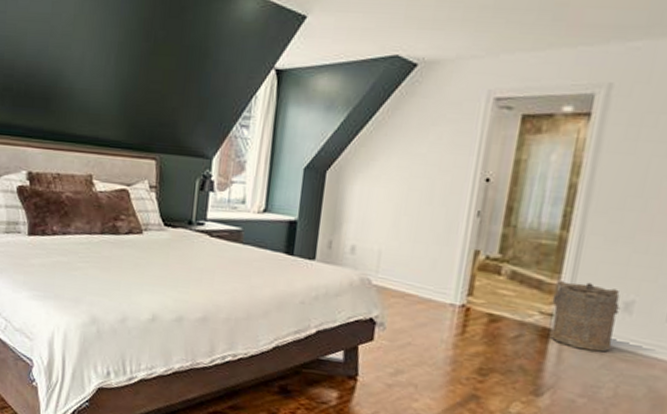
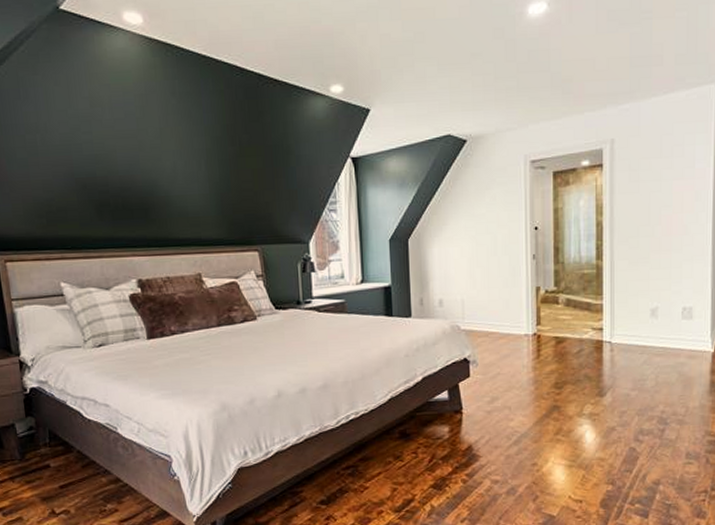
laundry hamper: present [550,280,621,352] -> none [600,298,649,353]

